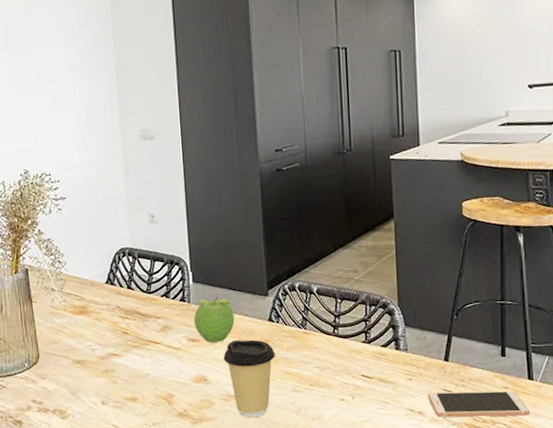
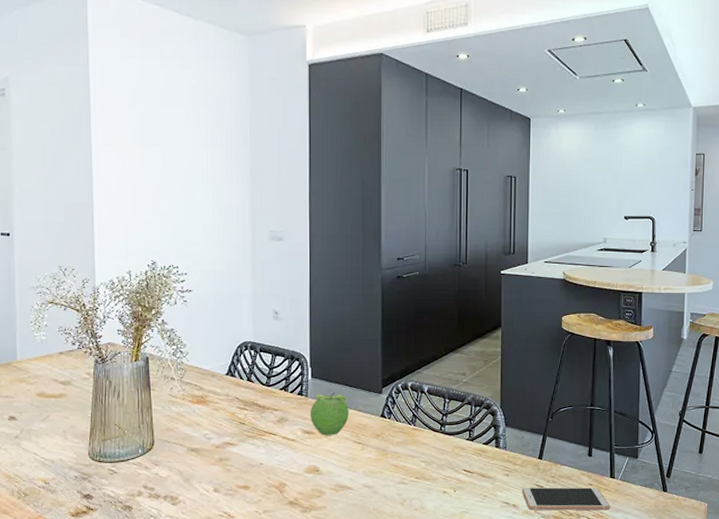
coffee cup: present [223,339,275,418] -> none [336,433,385,507]

